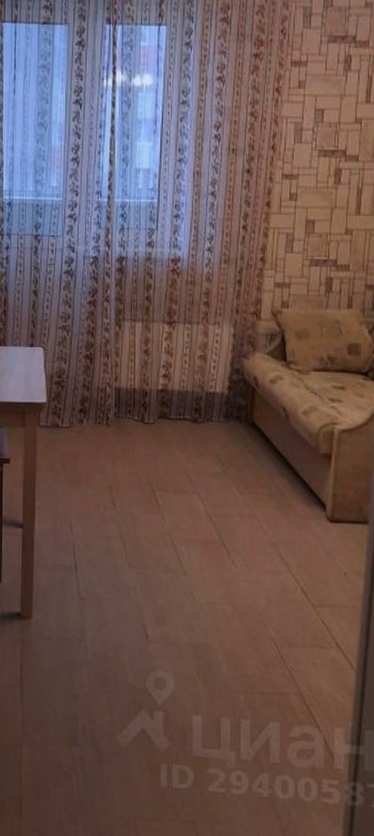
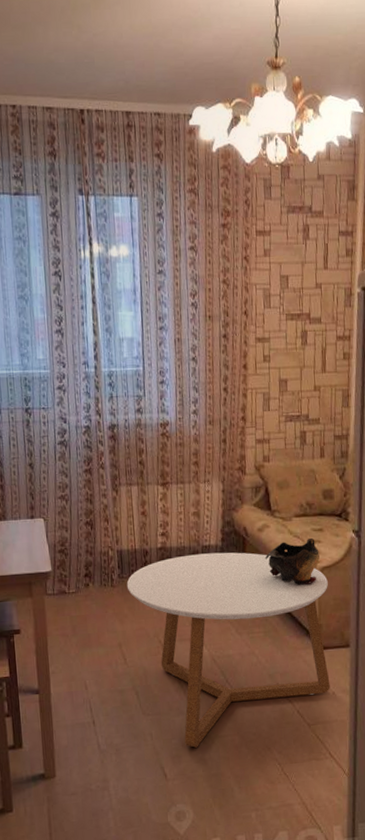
coffee table: none [122,400,347,611] -> present [126,552,330,748]
decorative bowl: none [275,395,339,447] -> present [265,537,320,585]

